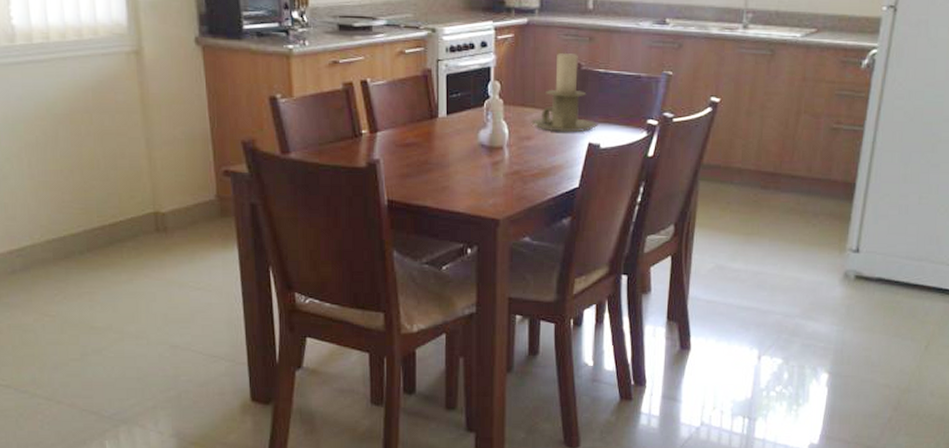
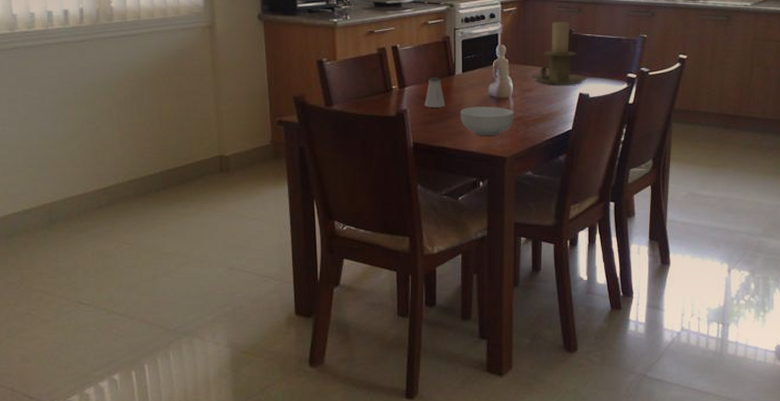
saltshaker: none [401,120,426,158] -> present [424,77,446,108]
cereal bowl: none [444,157,509,193] -> present [460,107,514,135]

